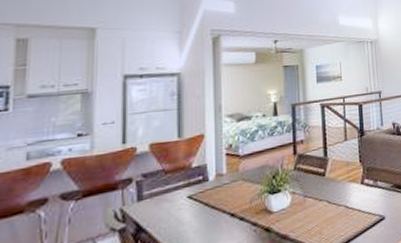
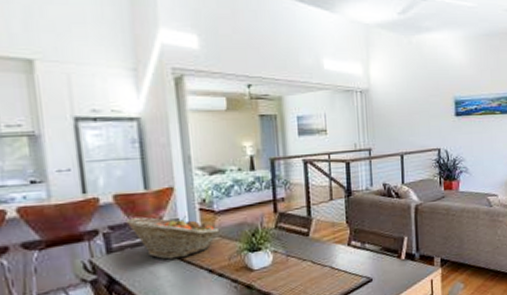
fruit basket: none [158,161,243,205] -> present [125,216,220,260]

